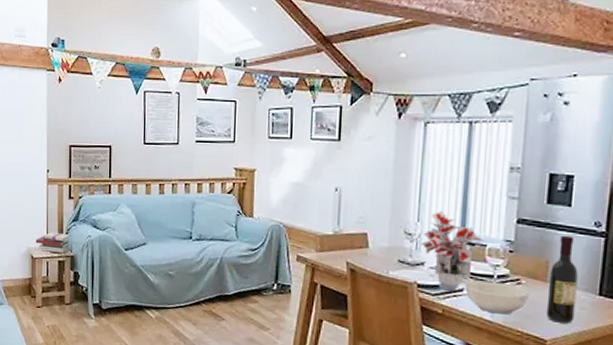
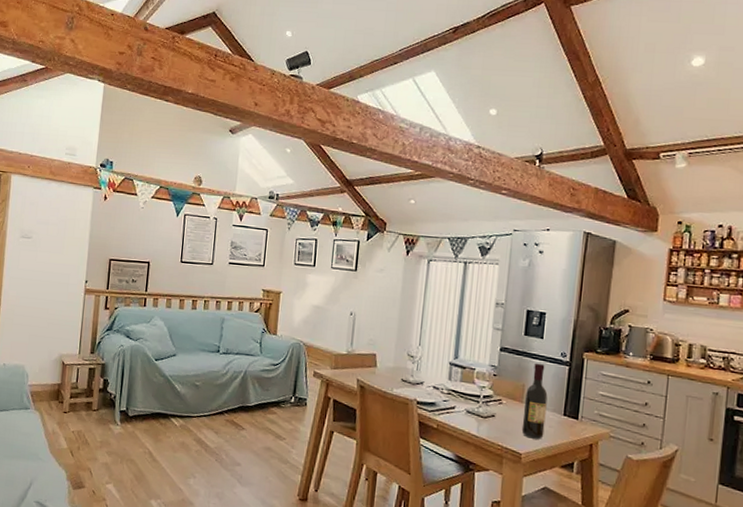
books: present [36,232,70,254] -> none [68,339,103,362]
bouquet: present [421,211,482,292] -> none [421,337,472,410]
bowl: present [464,280,531,315] -> none [456,399,510,431]

